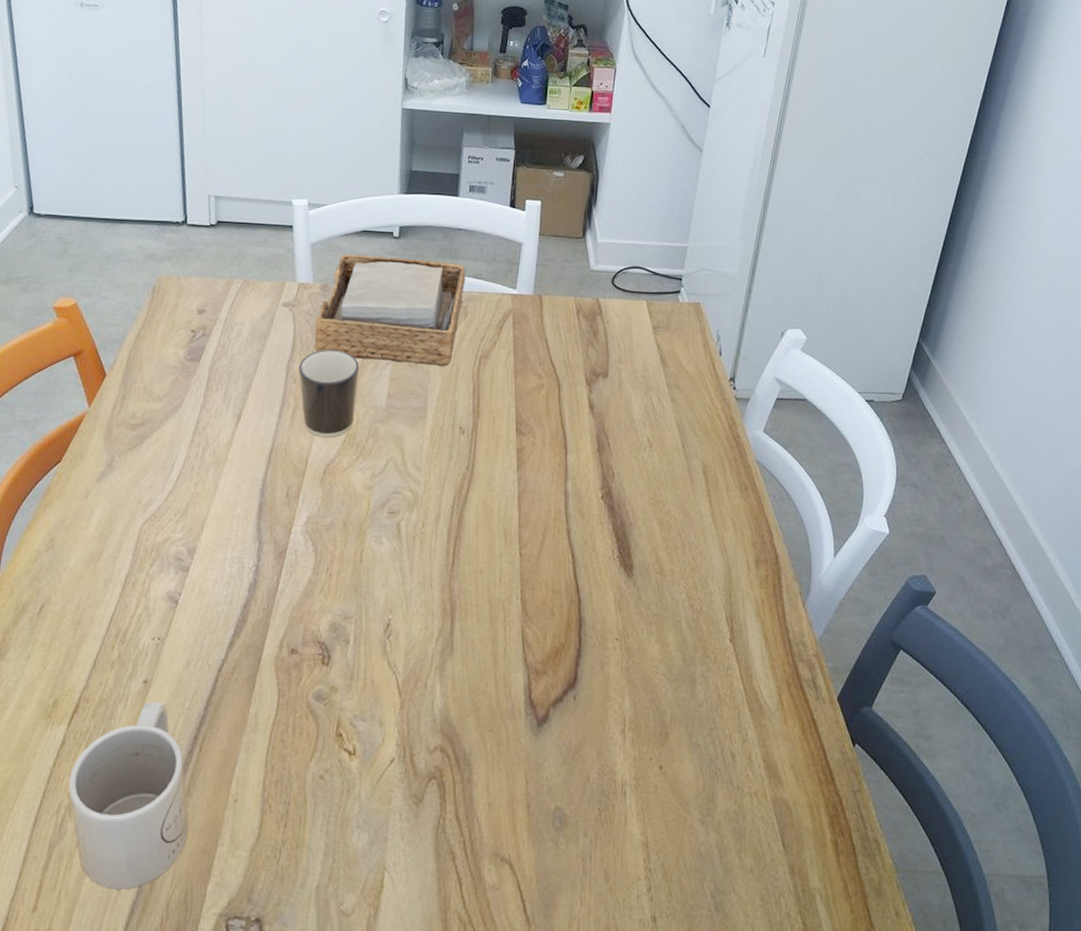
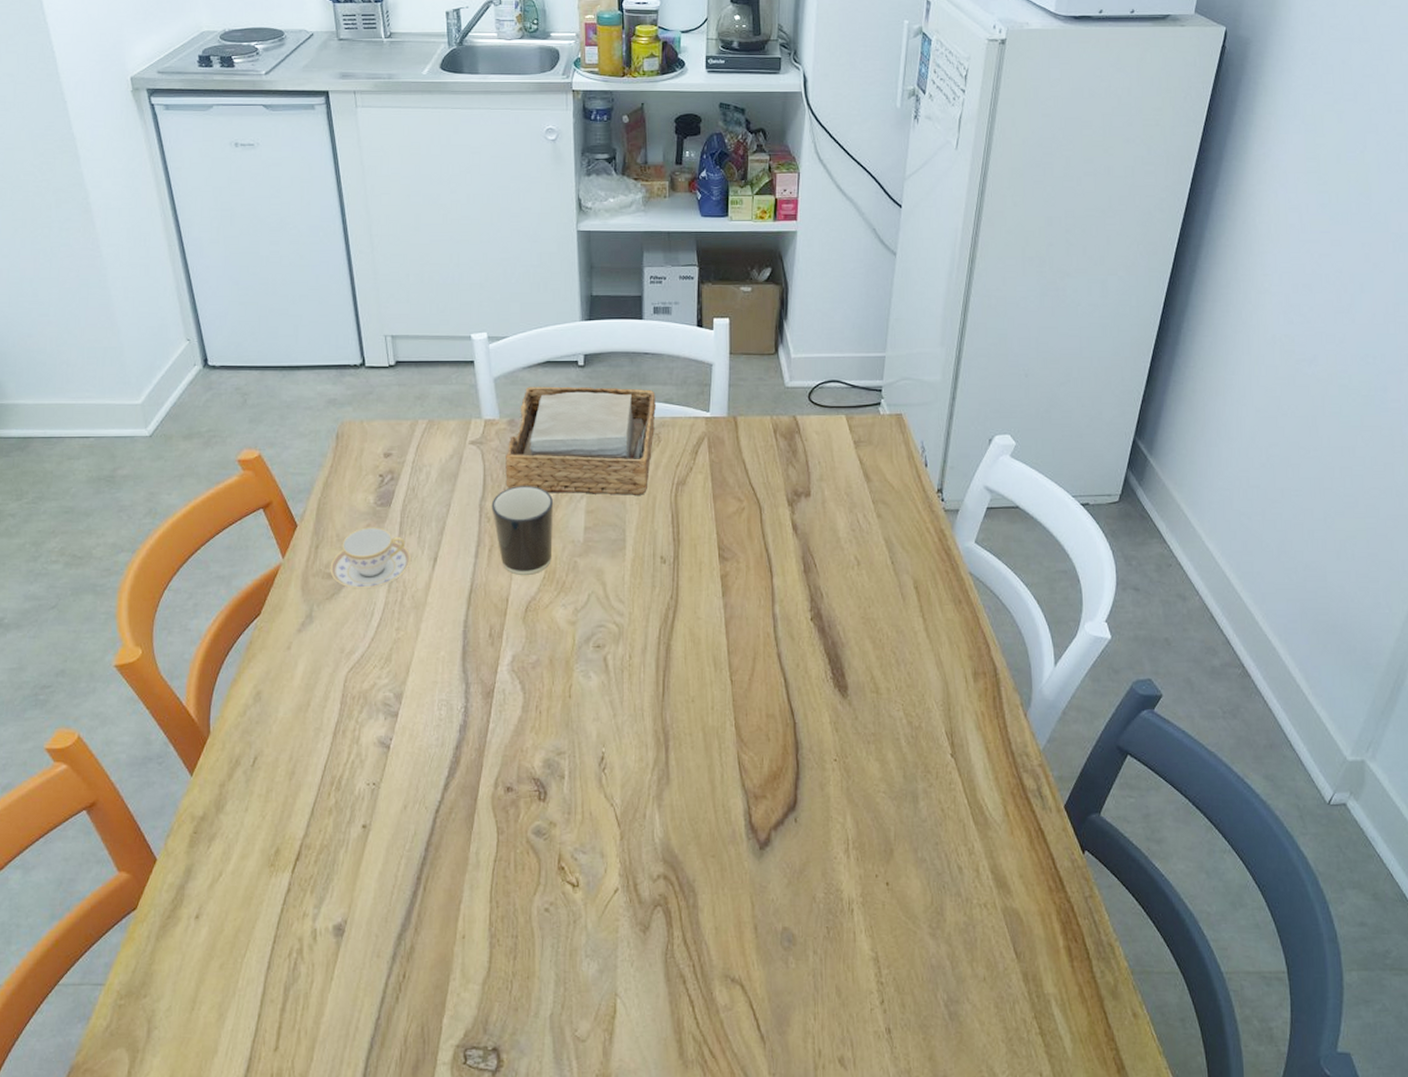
mug: present [68,701,189,890] -> none [297,845,420,1027]
teacup: none [134,381,215,442] -> present [330,527,411,589]

